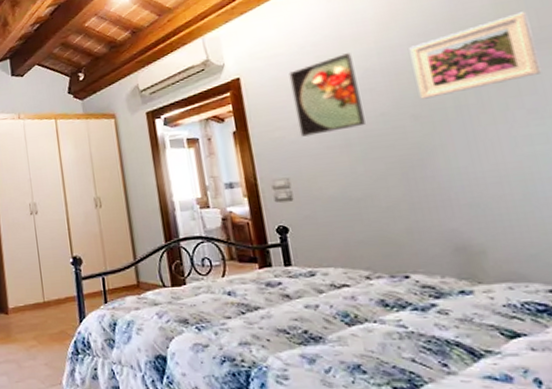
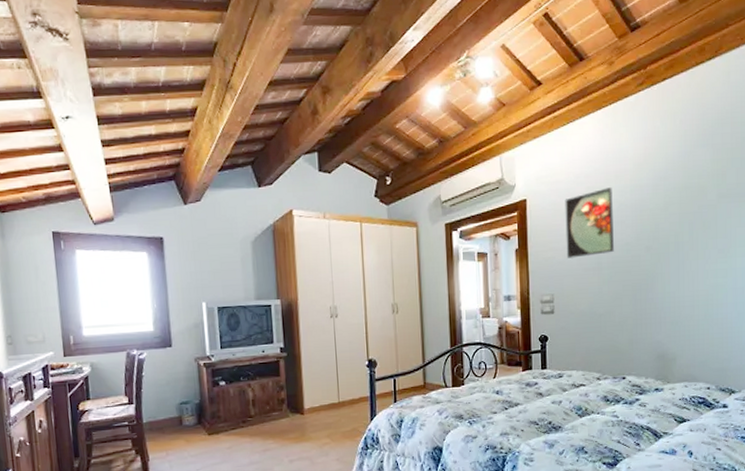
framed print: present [409,11,542,99] -> none [653,169,732,234]

